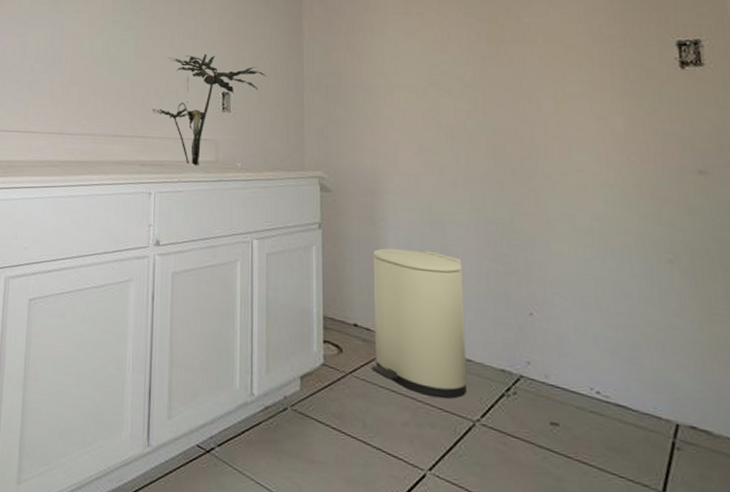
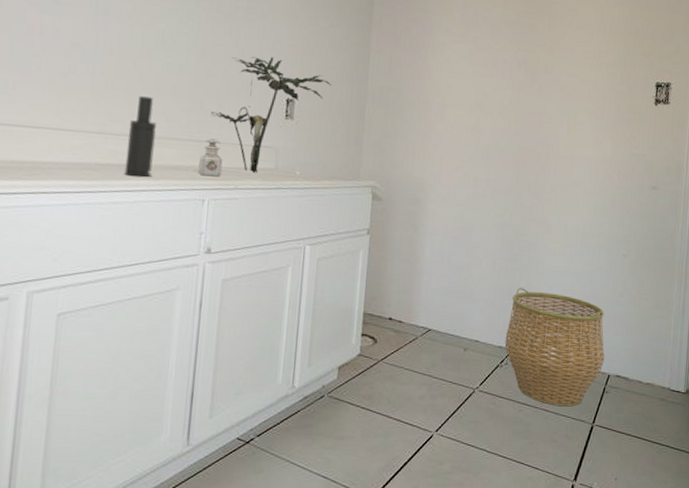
soap dispenser: none [80,99,105,173] -> present [124,96,156,178]
perfume bottle: none [144,134,166,171] -> present [198,138,223,177]
pedal bin: present [371,248,468,399] -> none [399,251,482,373]
basket: none [508,296,667,463] -> present [504,287,605,407]

